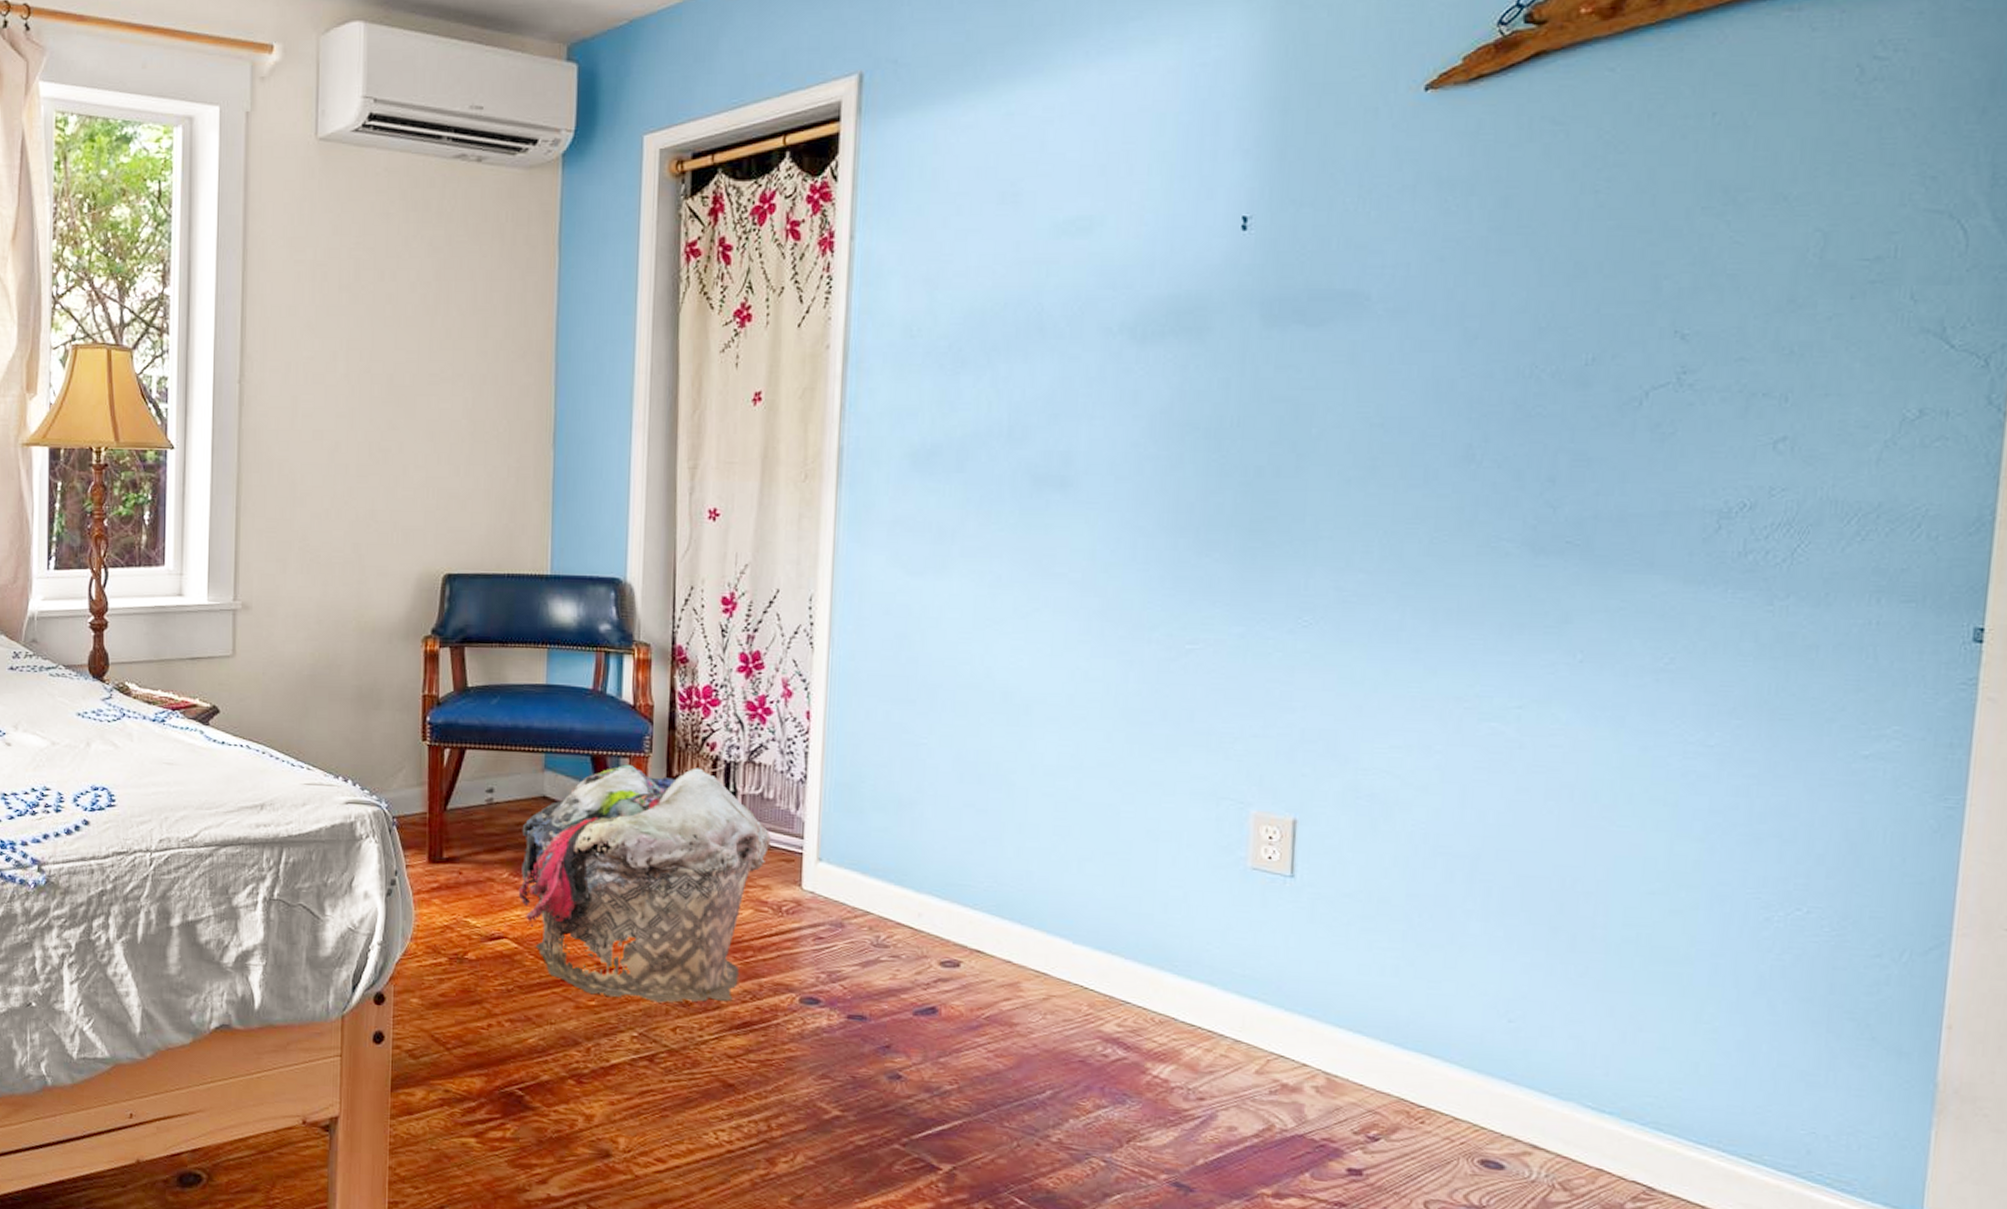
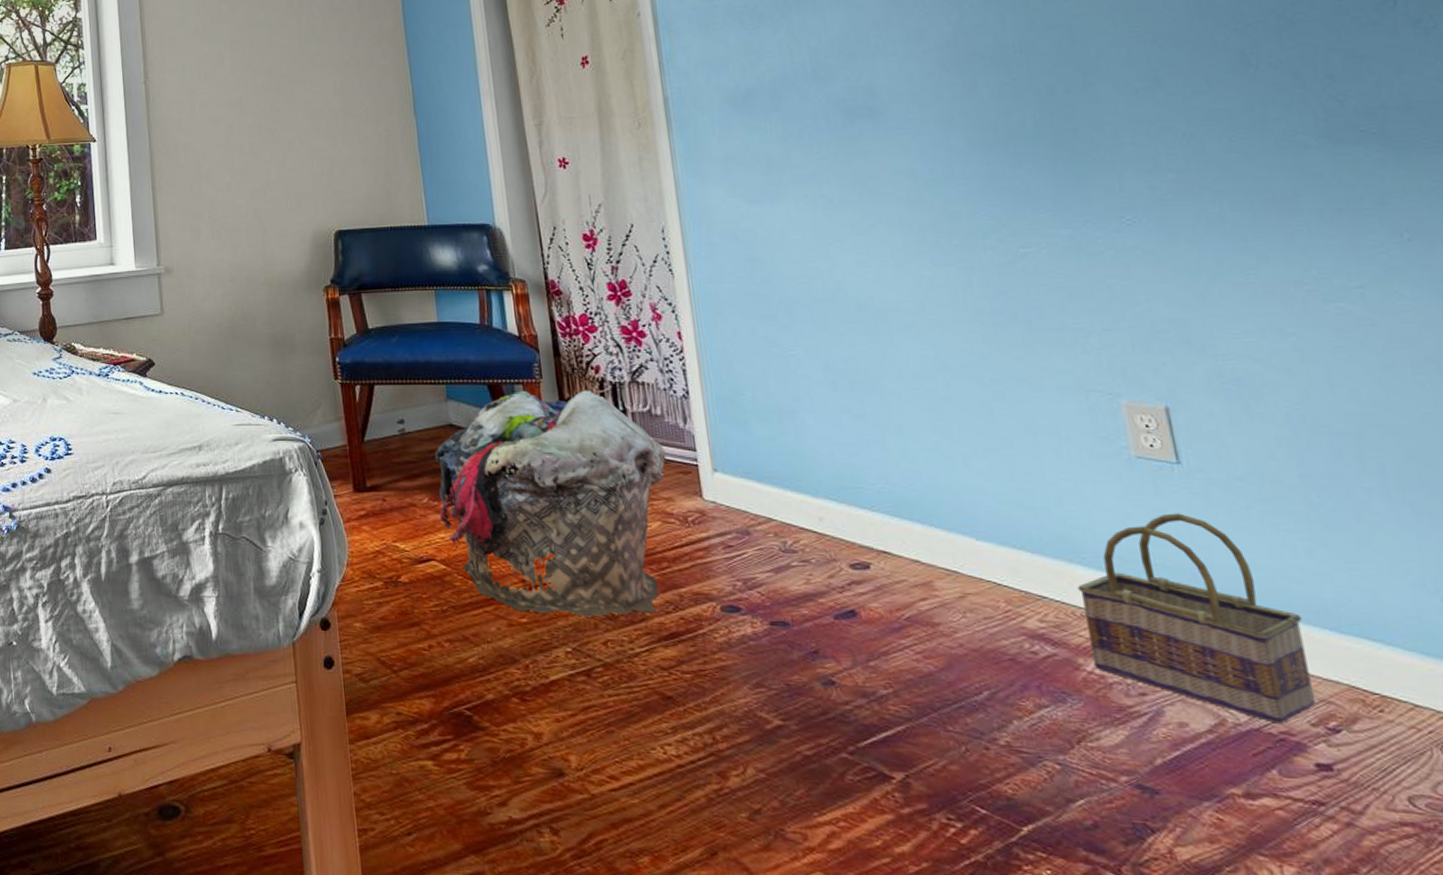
basket: none [1161,926,1372,1131] -> present [1077,513,1315,724]

